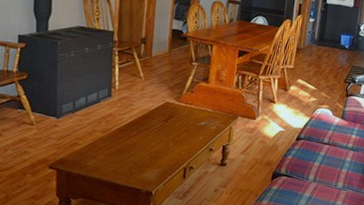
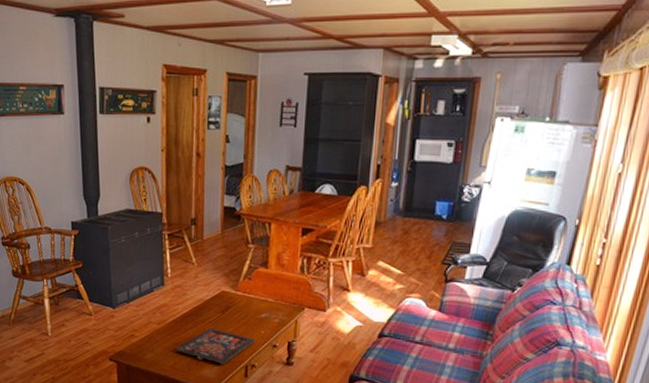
board game: none [118,135,195,168] -> present [175,328,256,364]

